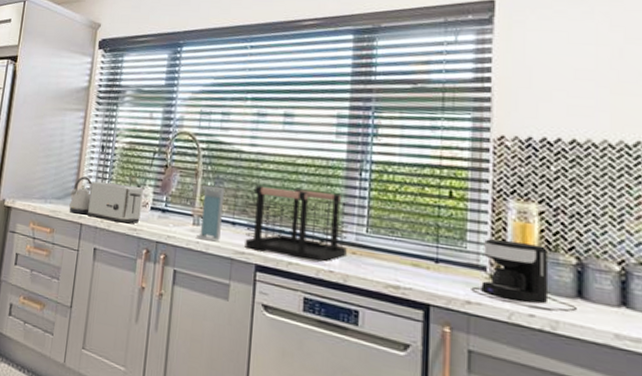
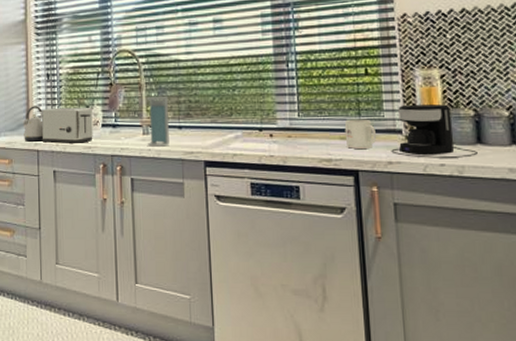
dish rack: present [245,185,349,263] -> none [191,86,283,150]
mug: none [418,244,456,283] -> present [344,119,377,150]

